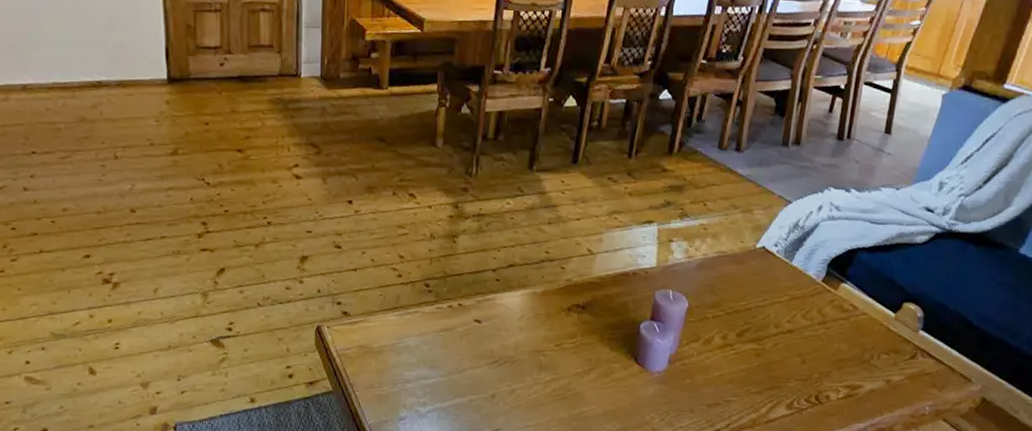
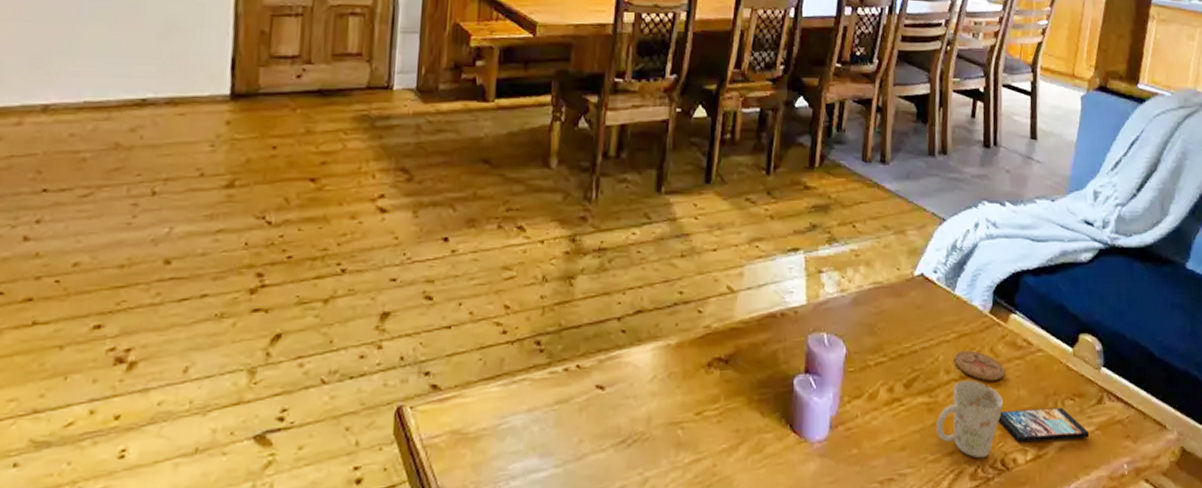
mug: none [761,333,825,394] -> present [936,379,1004,459]
coaster: none [784,311,830,336] -> present [954,351,1005,382]
smartphone: none [817,359,899,385] -> present [998,407,1090,443]

